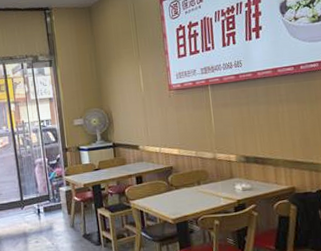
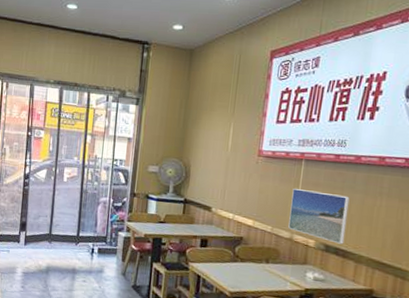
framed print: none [206,109,261,154] -> present [288,189,350,244]

